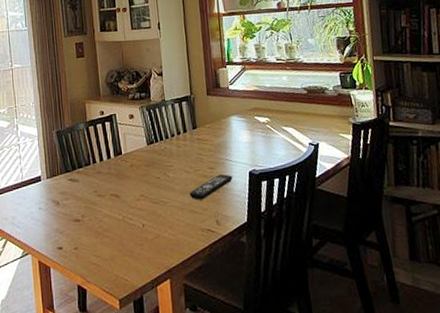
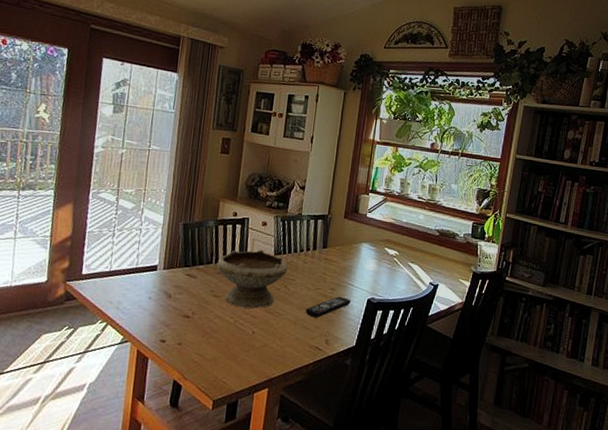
bowl: none [95,142,163,202] -> present [216,249,288,309]

